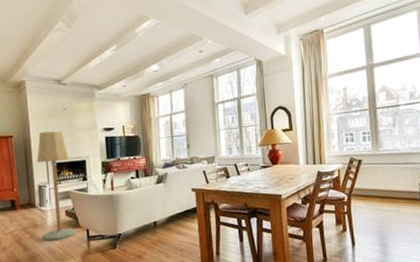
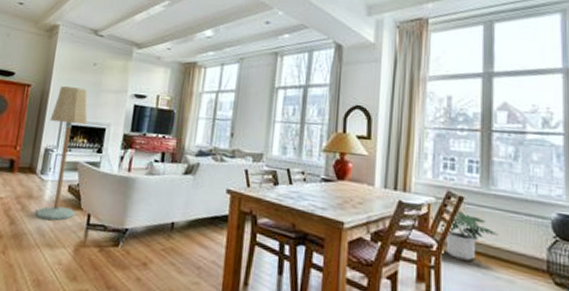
potted plant: none [340,170,388,204] -> present [430,211,499,261]

